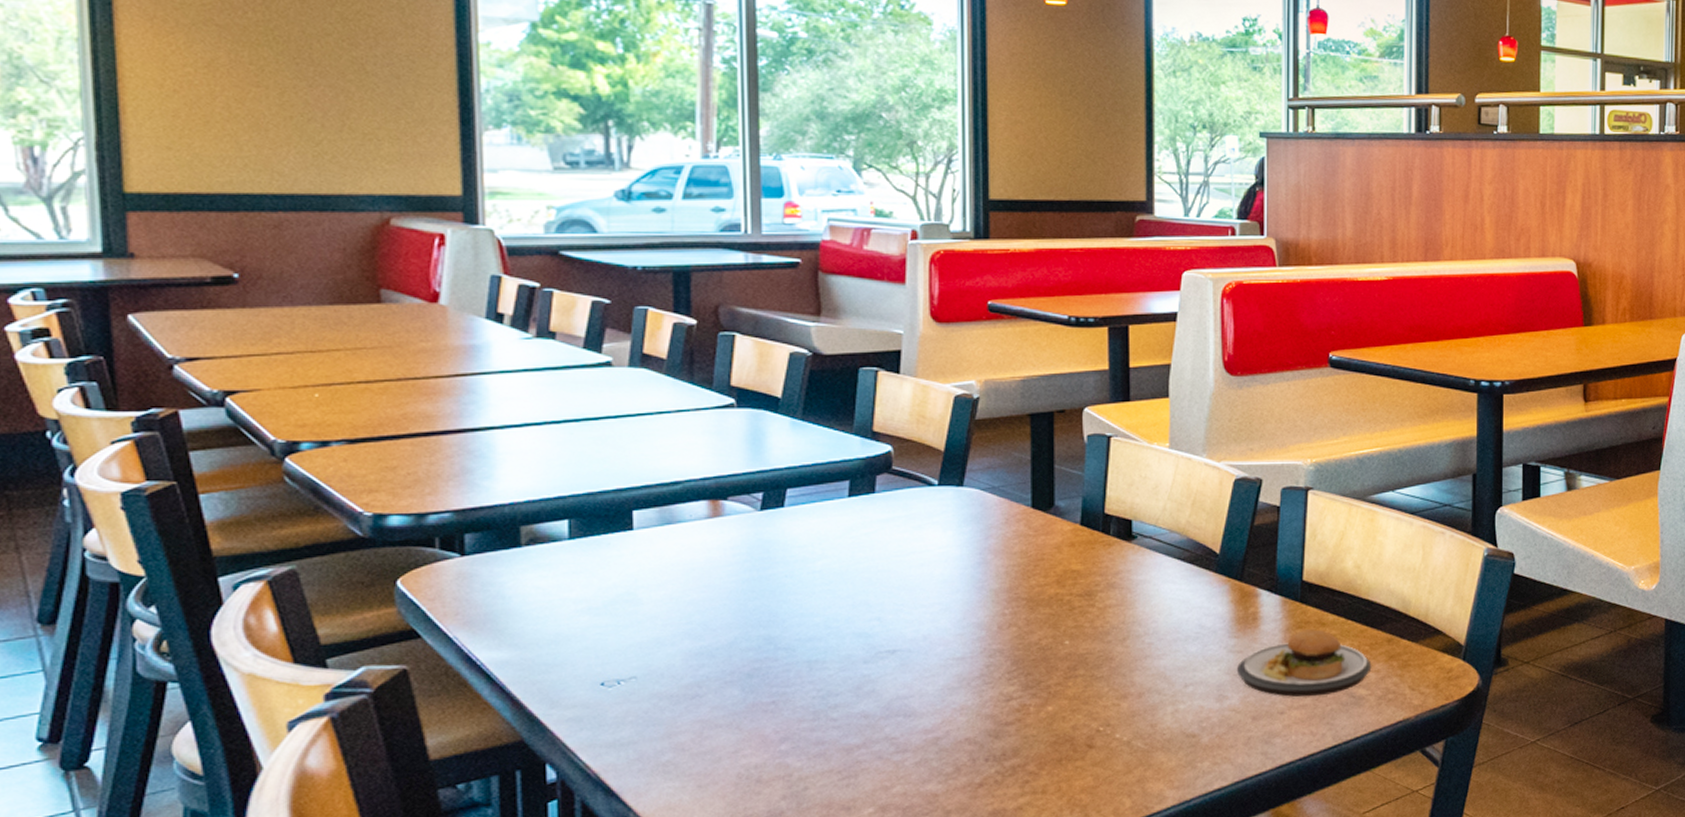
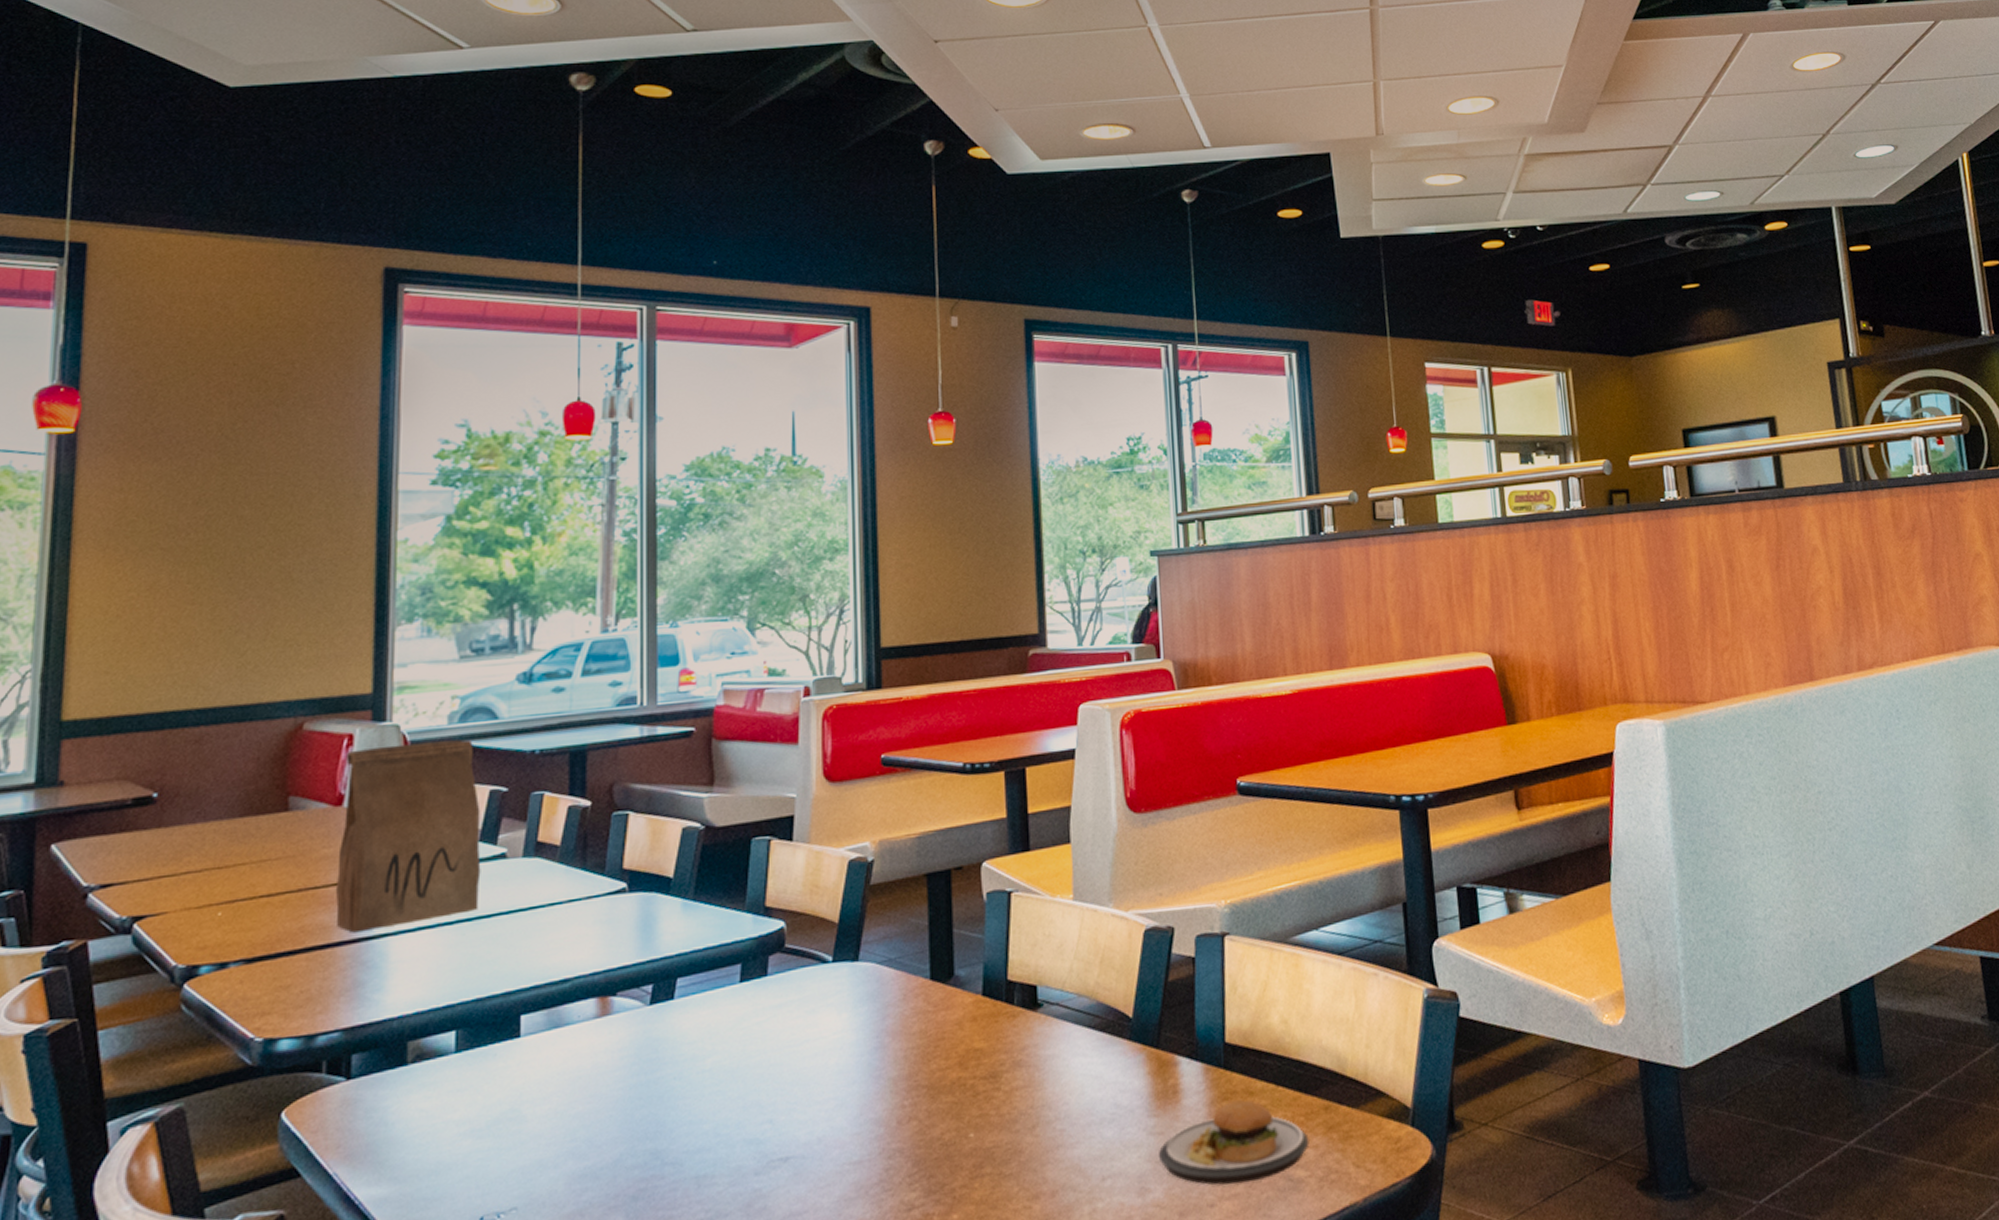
paper bag: none [436,248,586,424] -> present [335,739,481,933]

